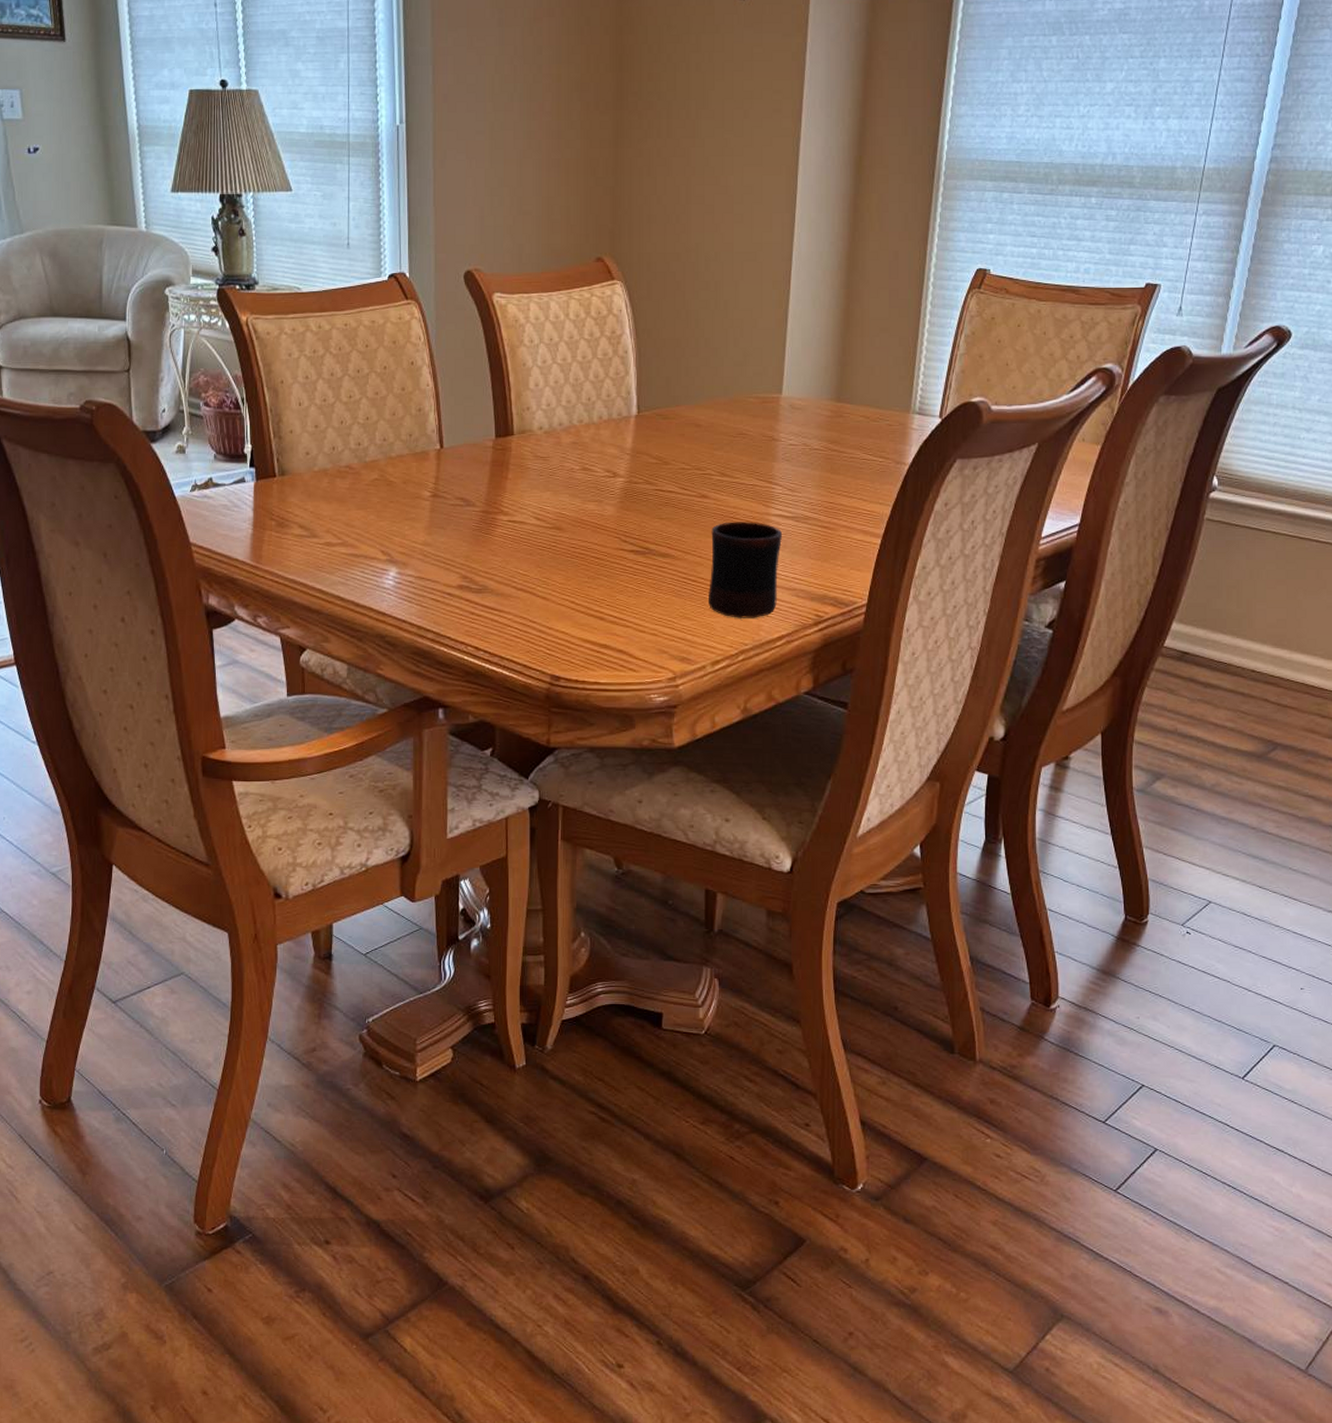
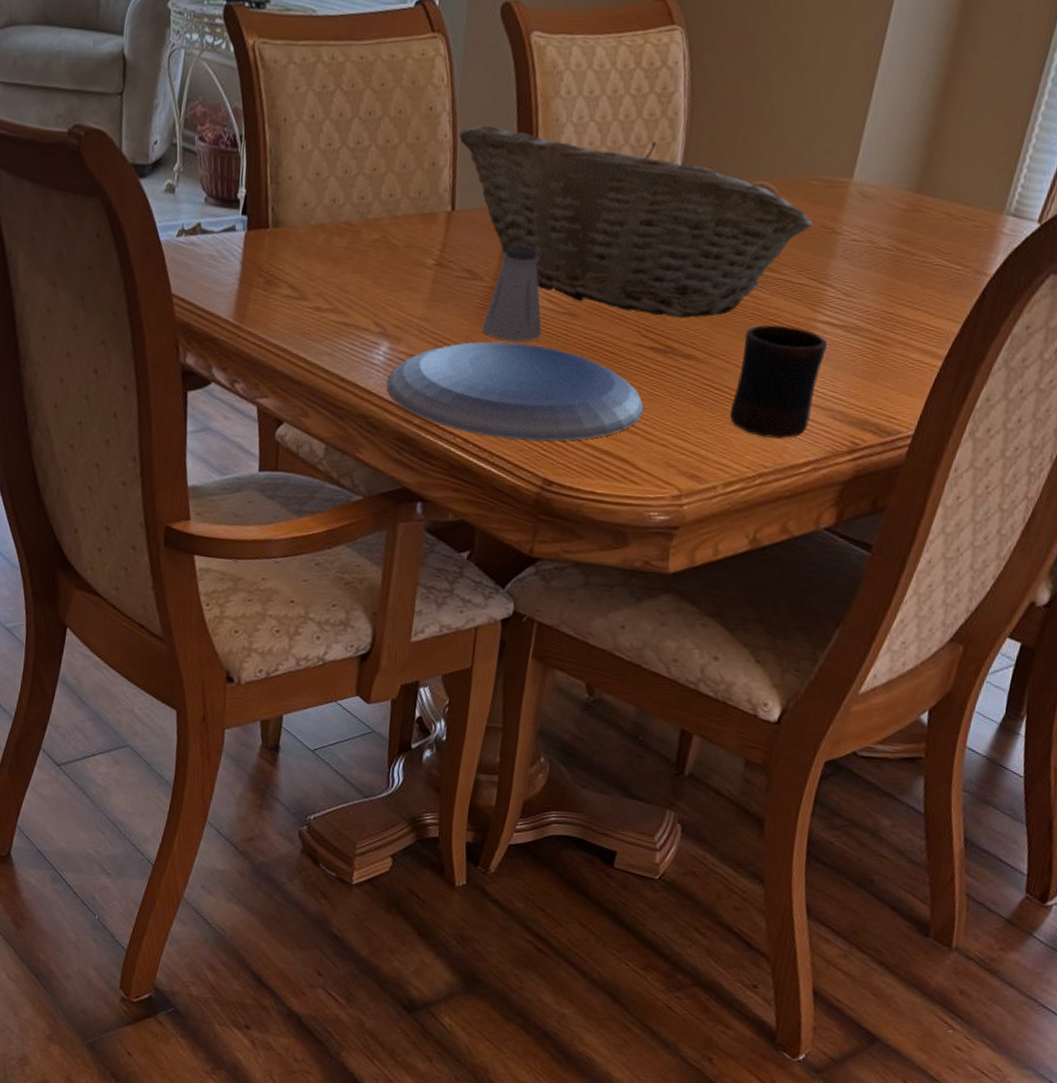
plate: none [399,557,632,643] -> present [386,341,644,442]
fruit basket: none [439,373,755,523] -> present [458,125,814,318]
saltshaker: none [479,474,534,556] -> present [482,245,542,342]

